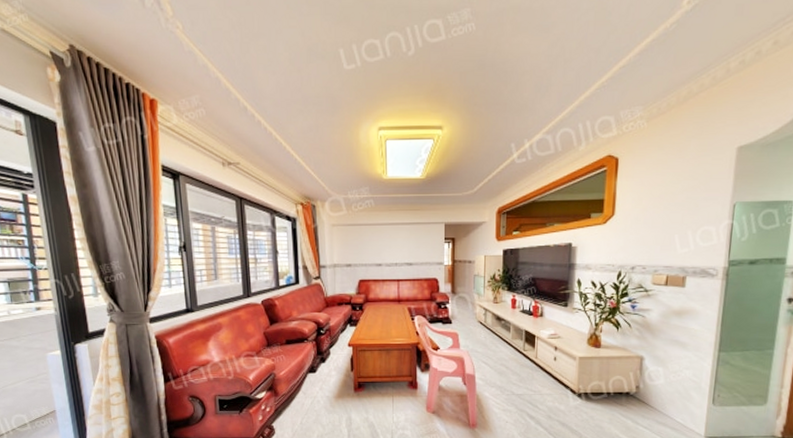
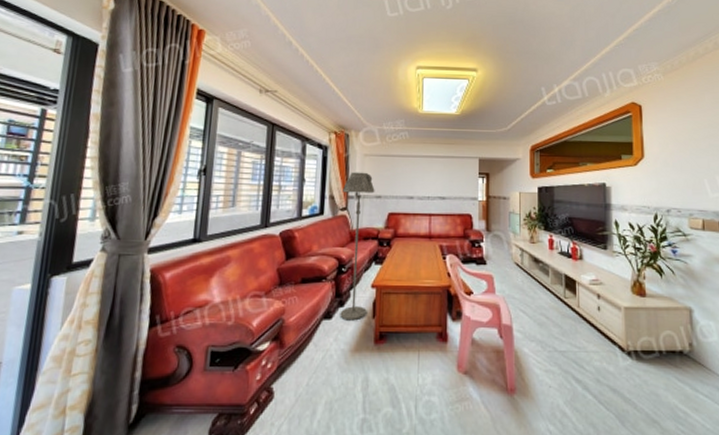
floor lamp: none [314,242,345,374] -> present [340,172,375,321]

